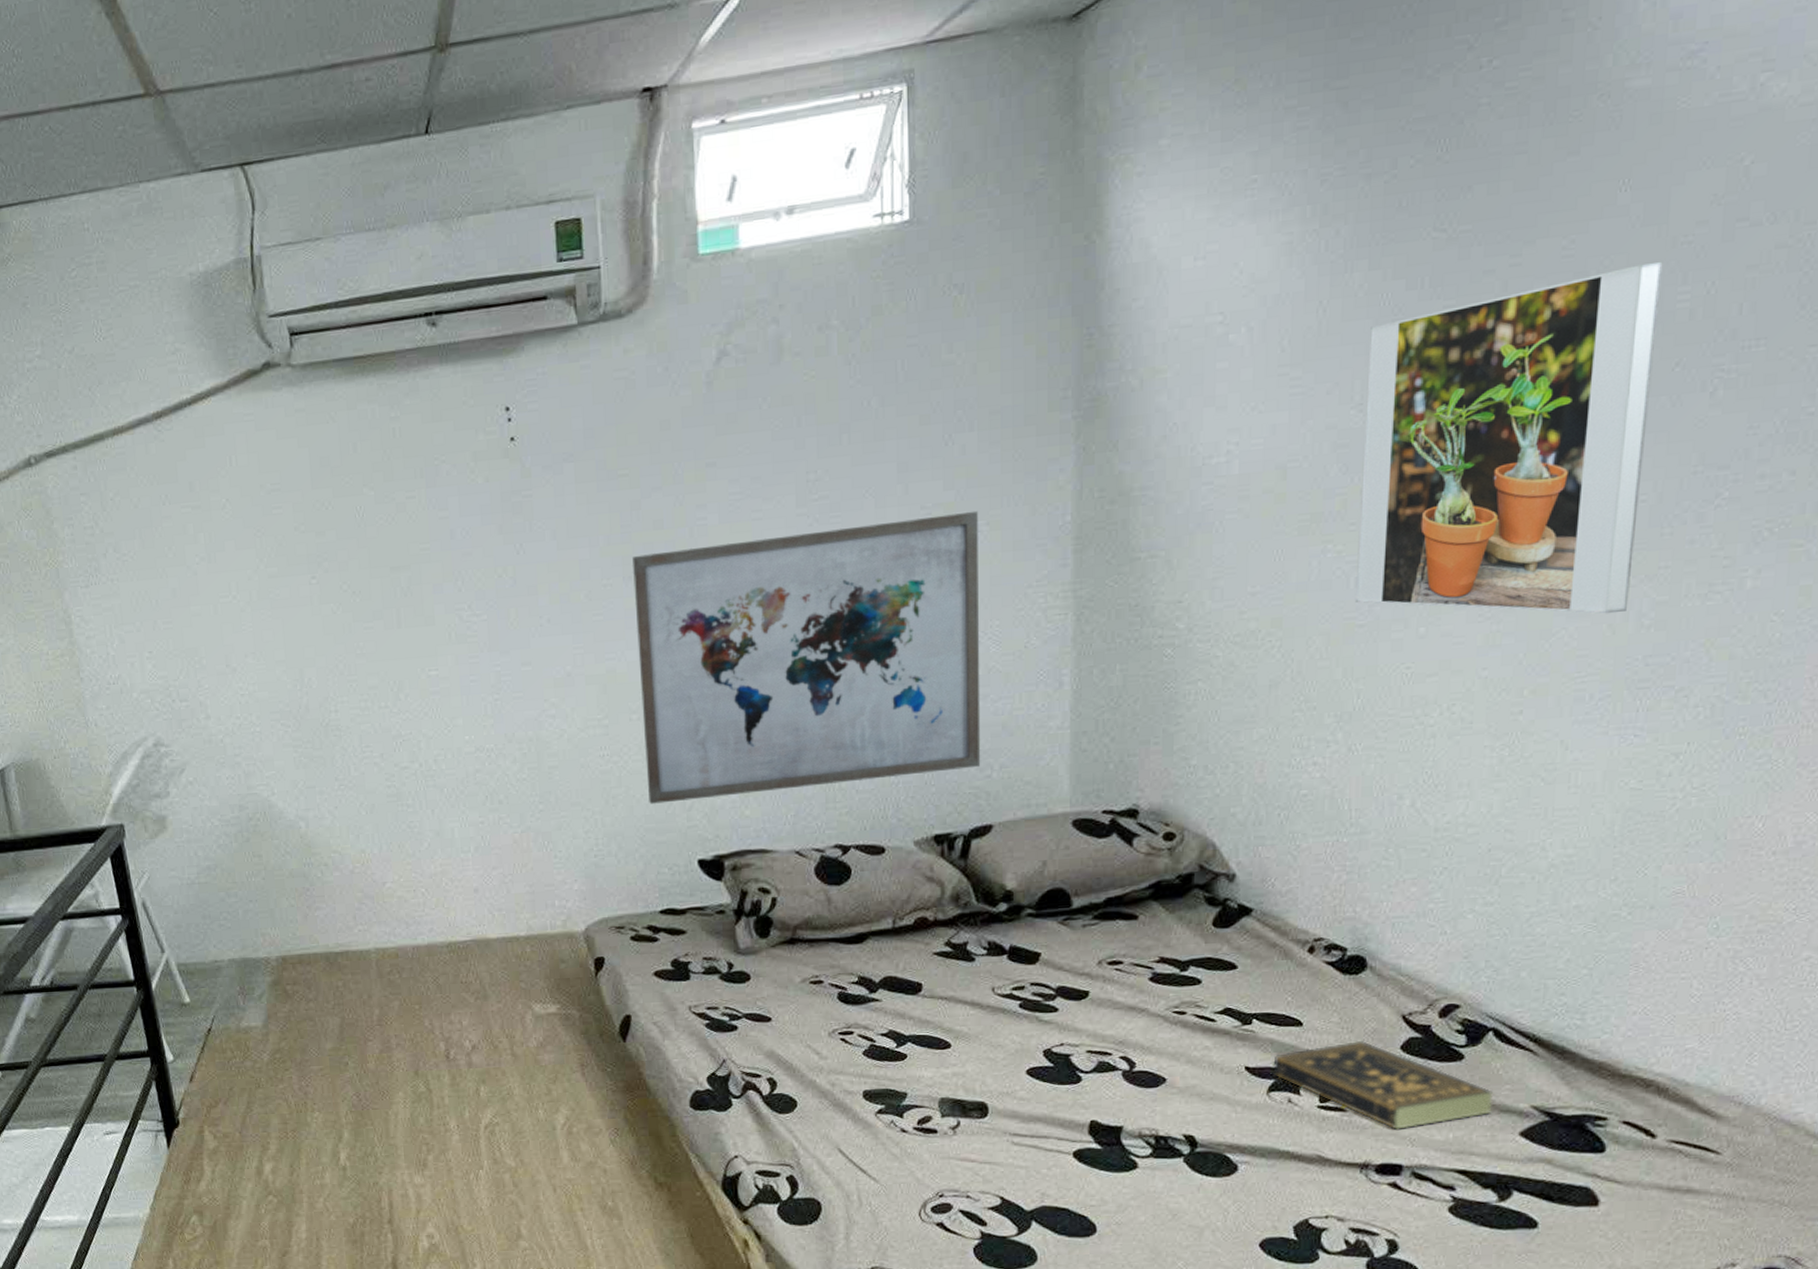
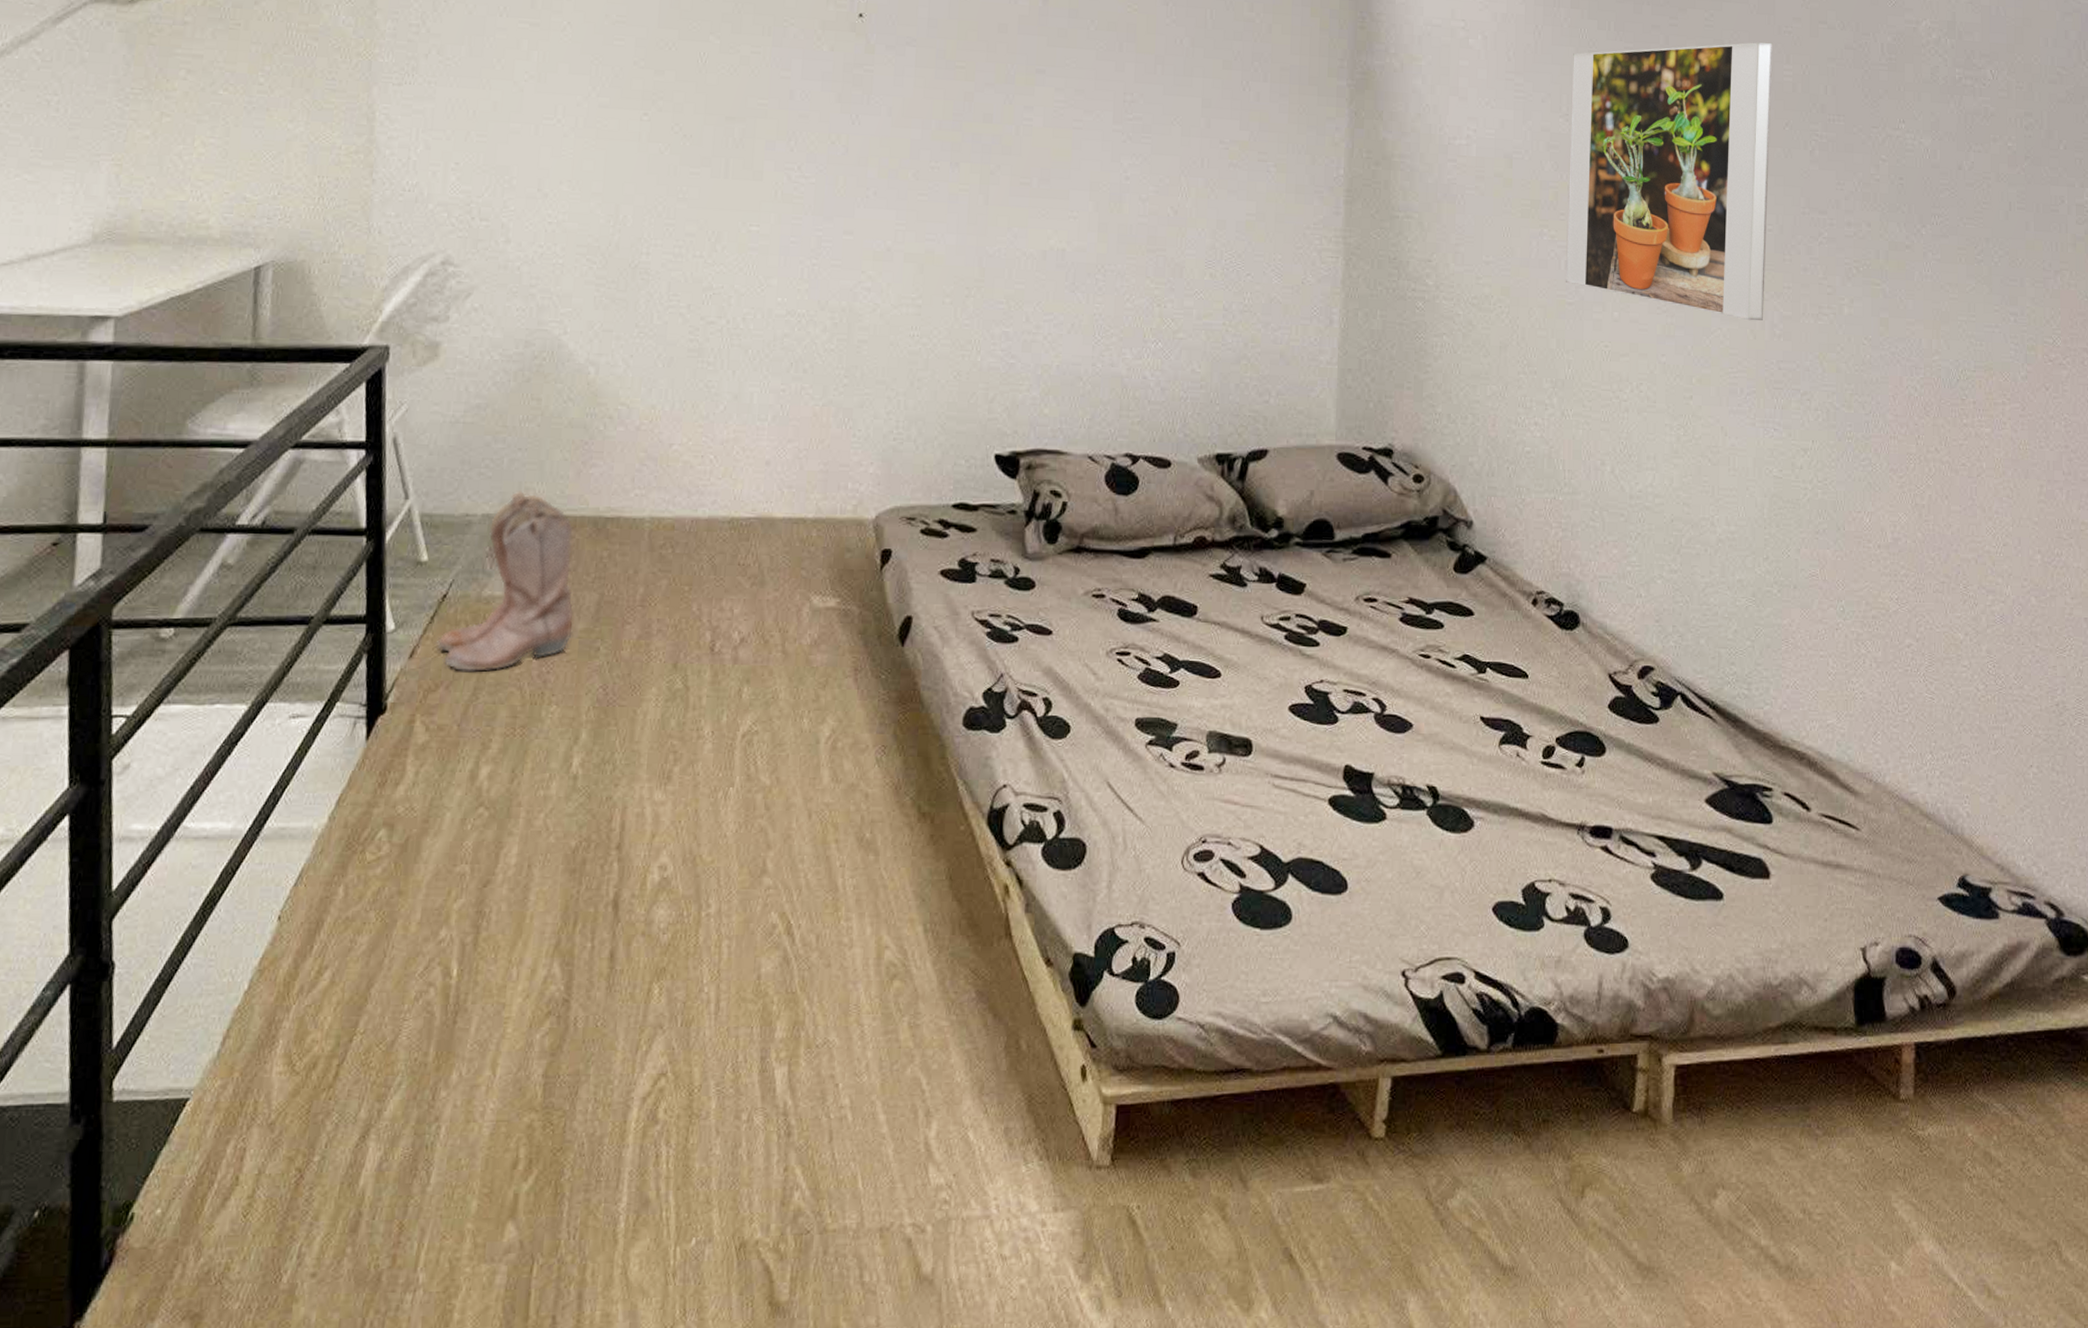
boots: none [209,935,323,1090] -> present [435,489,574,671]
wall art: present [632,512,981,804] -> none [953,144,1267,393]
book: present [1273,1040,1494,1131] -> none [1504,696,1684,792]

